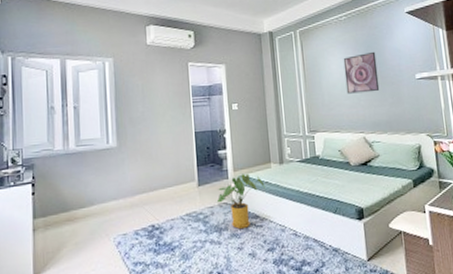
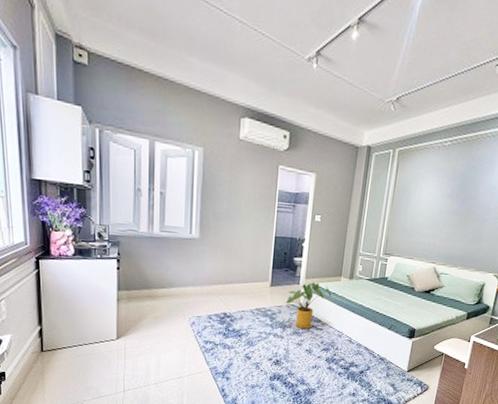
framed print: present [343,51,380,94] -> none [429,184,470,226]

